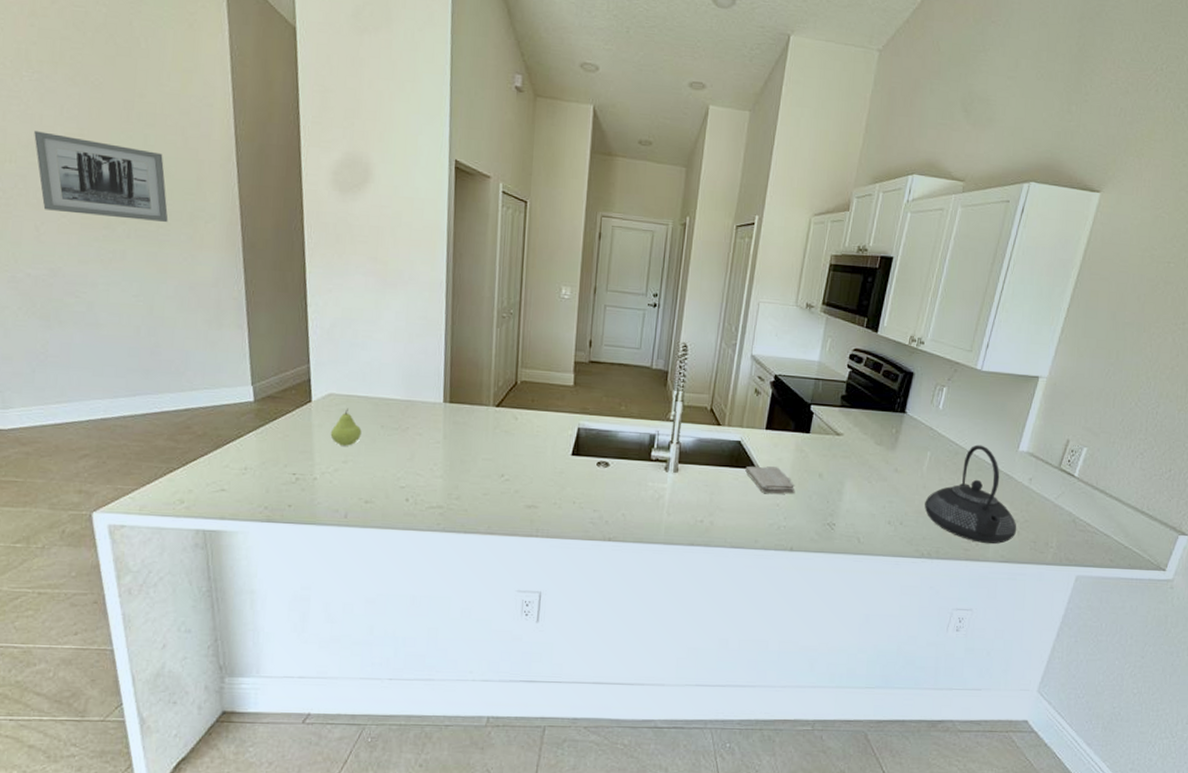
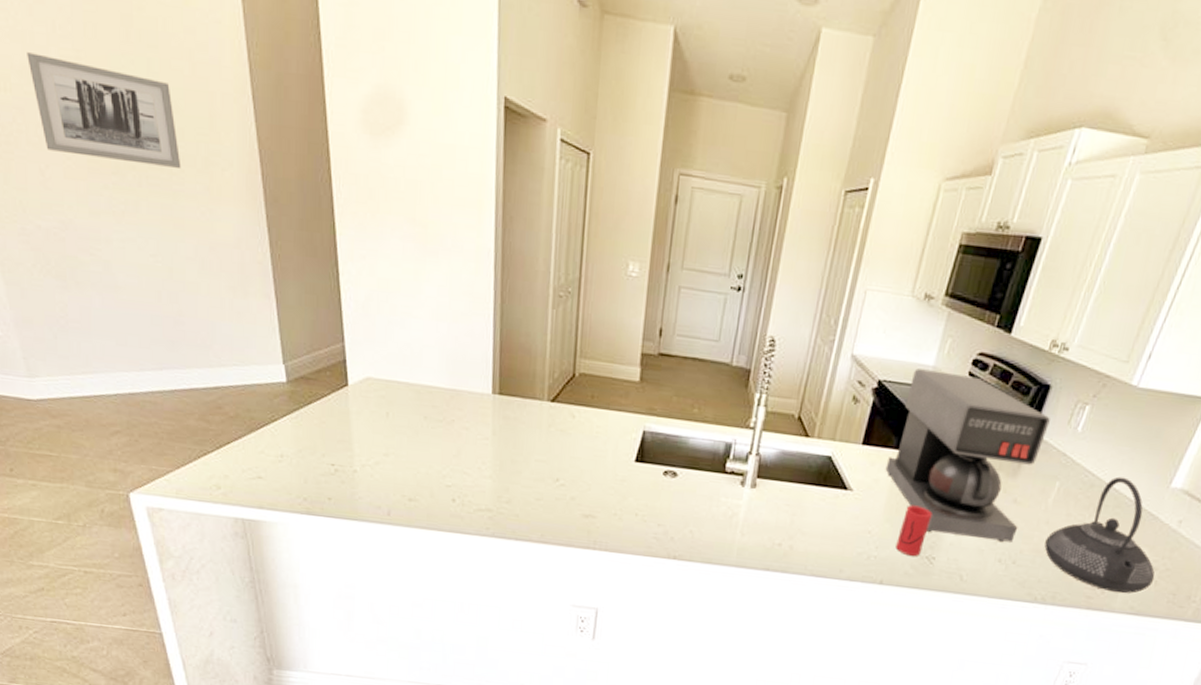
fruit: present [330,408,362,446] -> none [369,394,403,437]
washcloth: present [745,466,795,494] -> none [834,486,891,521]
coffee maker: none [787,364,916,507] -> present [885,368,1050,543]
cup: none [801,479,829,524] -> present [896,505,932,556]

